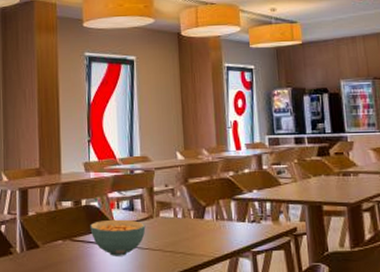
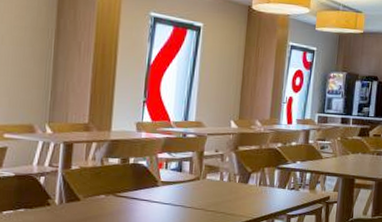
cereal bowl: present [90,219,146,256] -> none [135,178,192,213]

